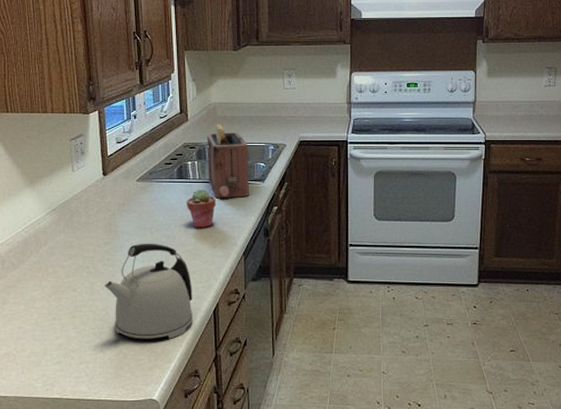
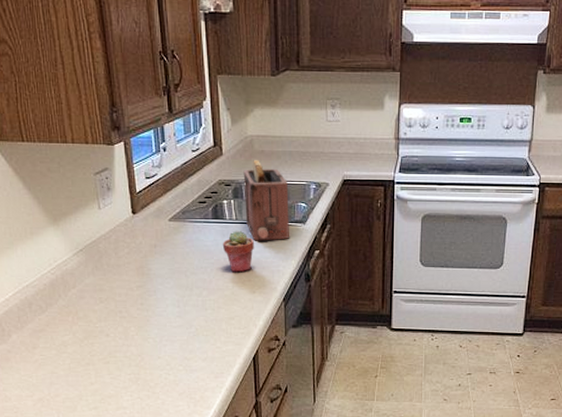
kettle: present [104,243,193,339] -> none [139,287,232,385]

